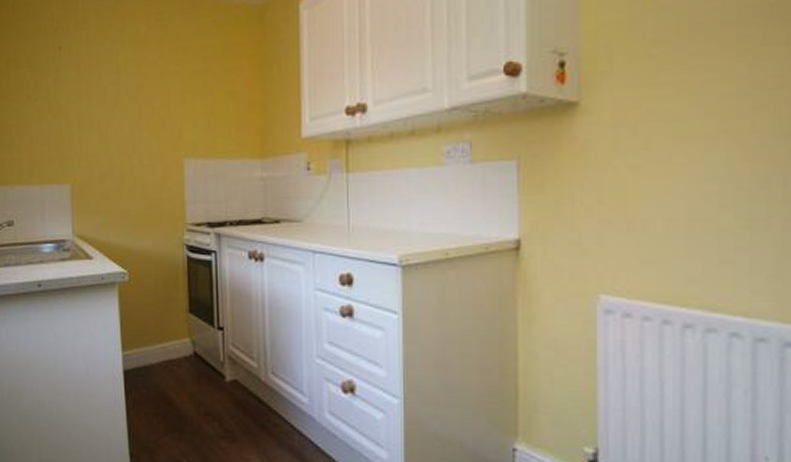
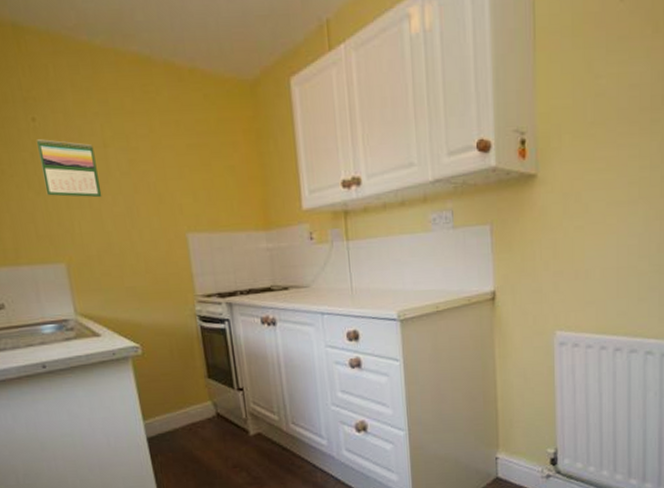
calendar: none [59,66,110,122] -> present [36,139,102,198]

